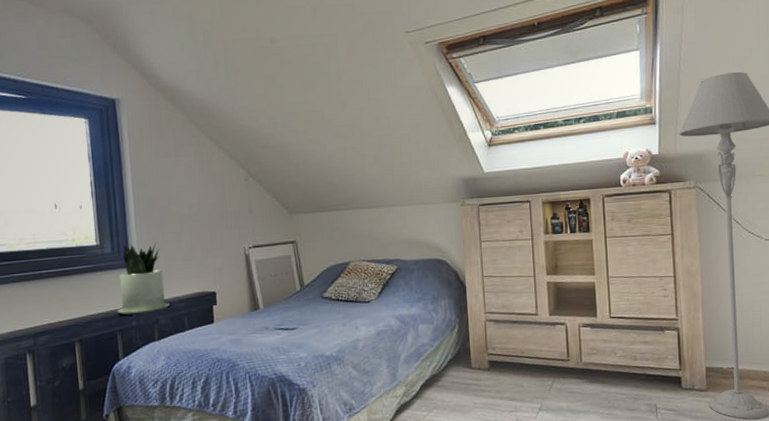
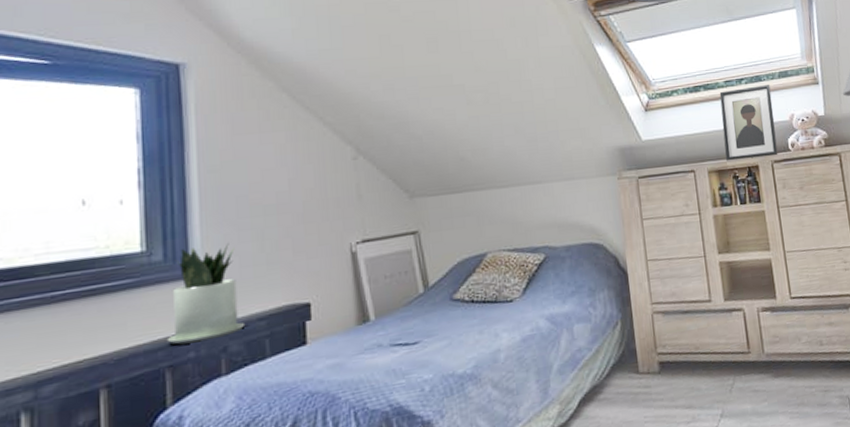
picture frame: none [558,123,610,194] -> present [719,84,778,161]

